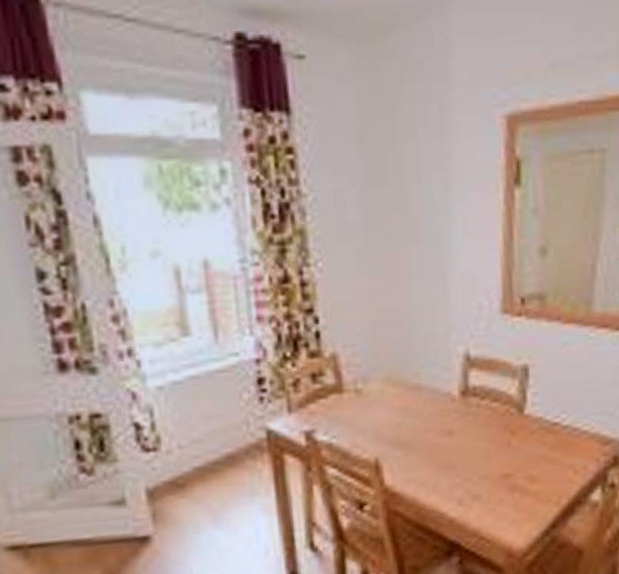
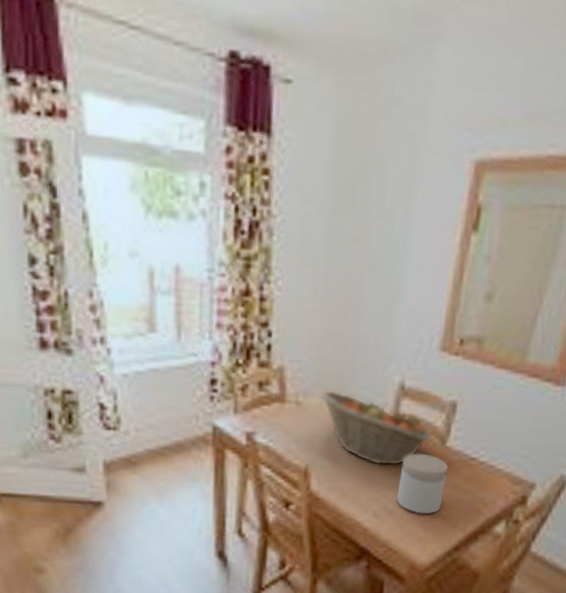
fruit basket: none [382,372,507,446] -> present [322,390,432,465]
jar: none [480,426,531,493] -> present [396,453,448,514]

